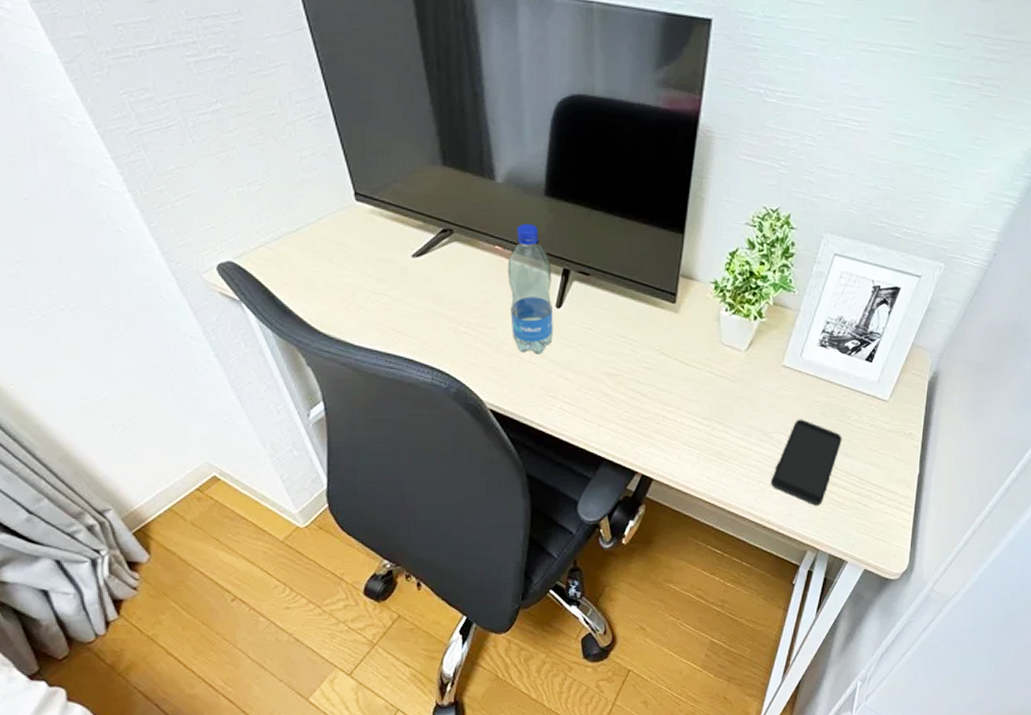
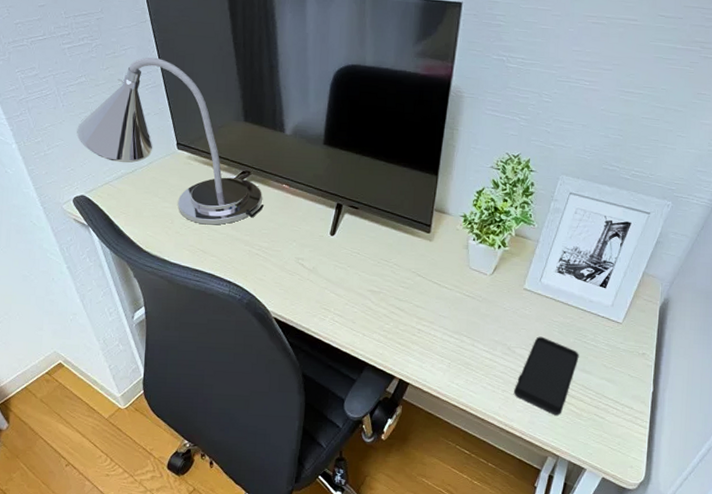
table lamp: none [215,77,472,298] -> present [77,57,264,225]
bottle: present [507,223,553,355] -> none [292,167,328,274]

